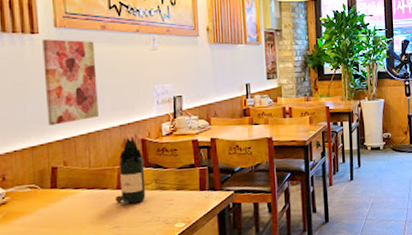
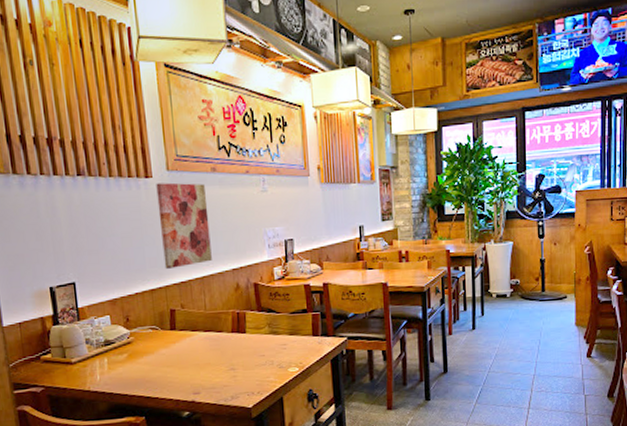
bottle: present [114,136,146,207] -> none [230,280,260,350]

